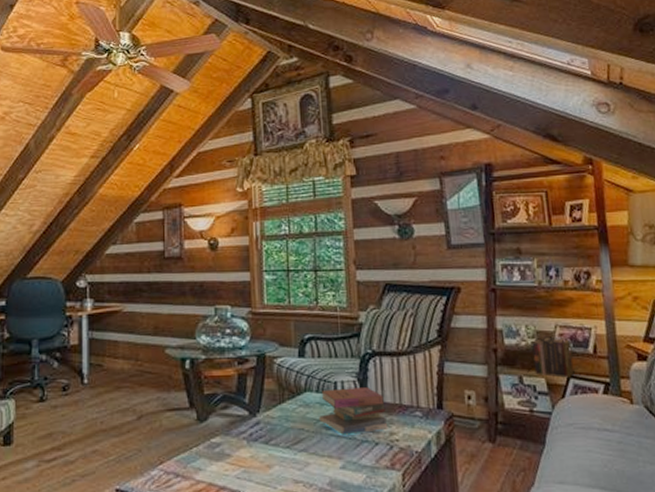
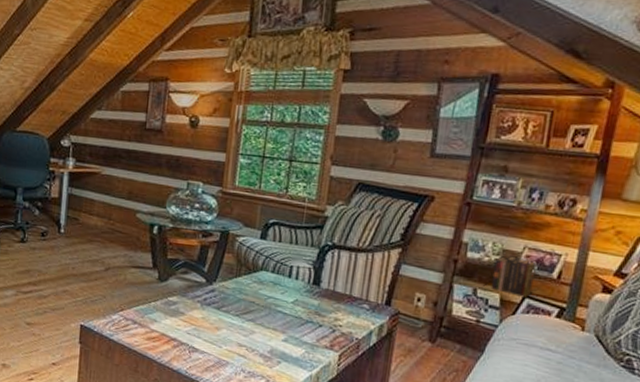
books: present [319,386,388,435] -> none [270,272,336,316]

